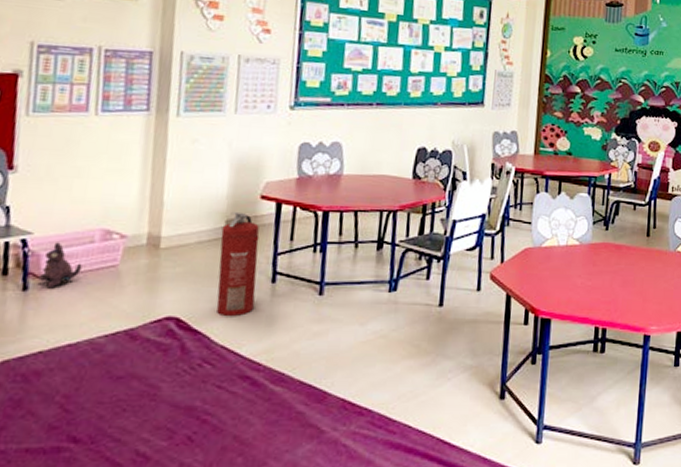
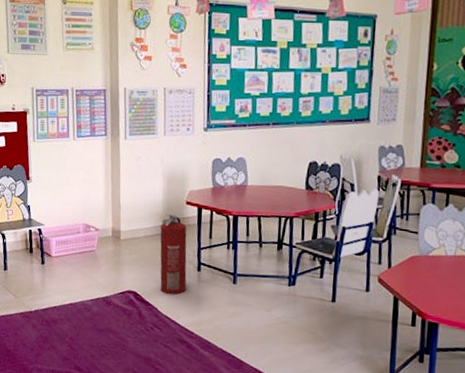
plush toy: present [38,242,82,289] -> none [50,231,74,264]

